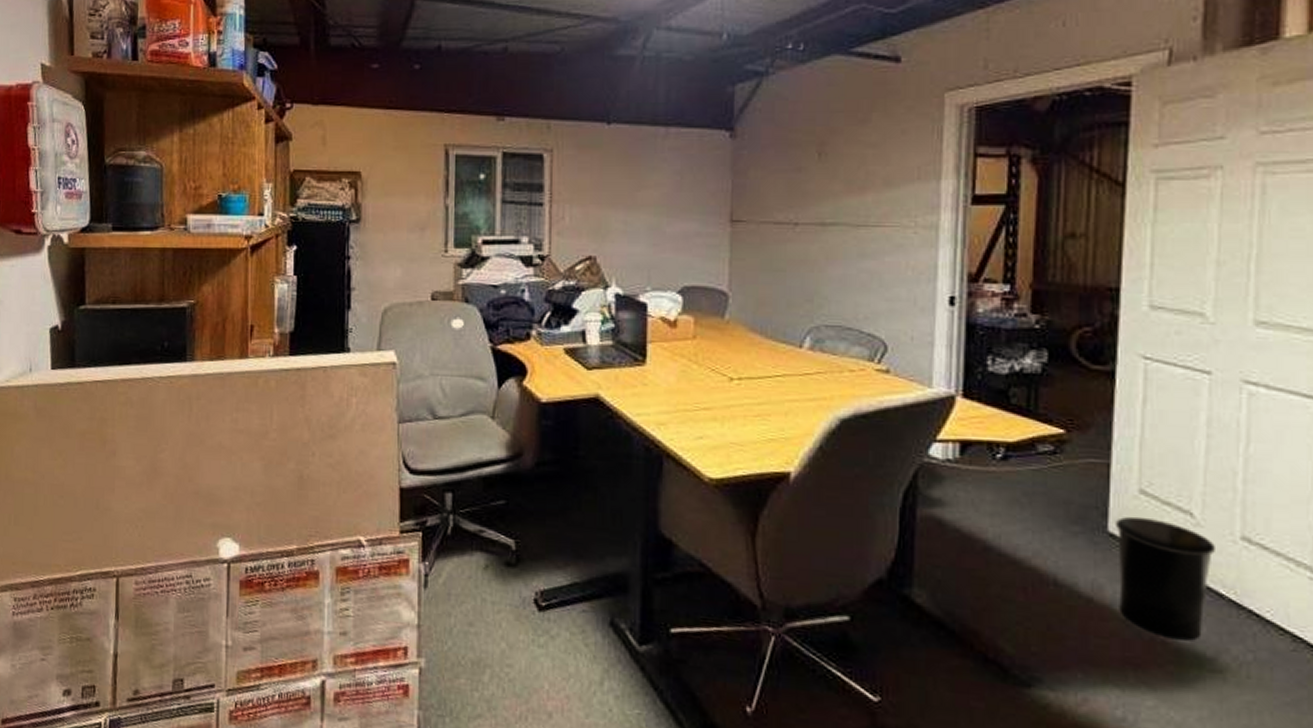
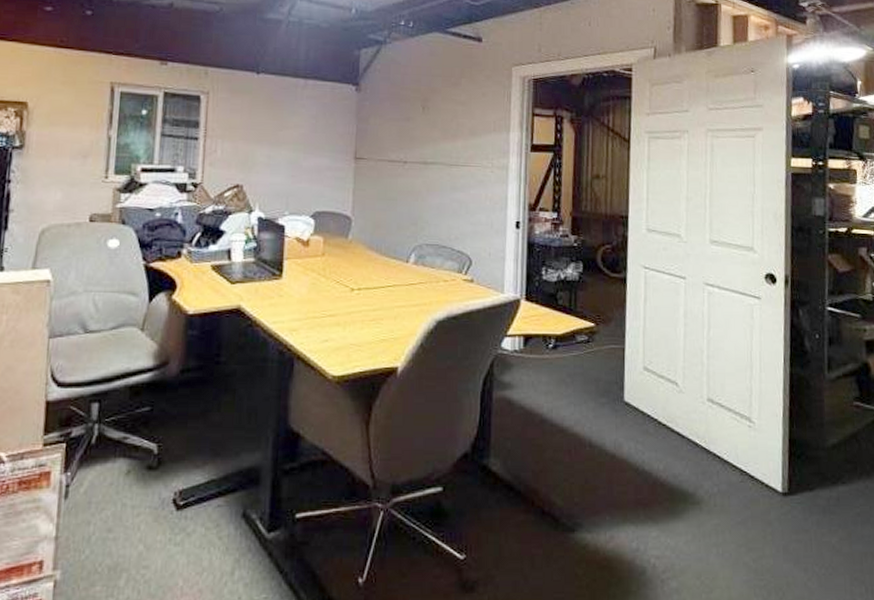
waste bin: present [1116,516,1217,641] -> none [629,388,693,481]

